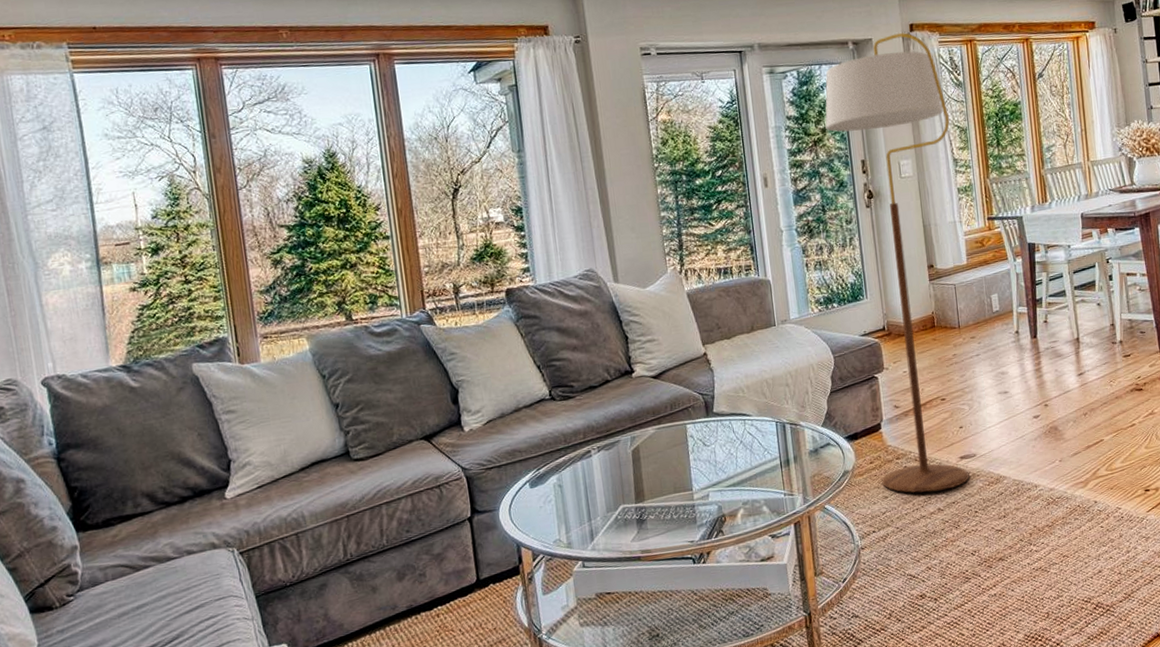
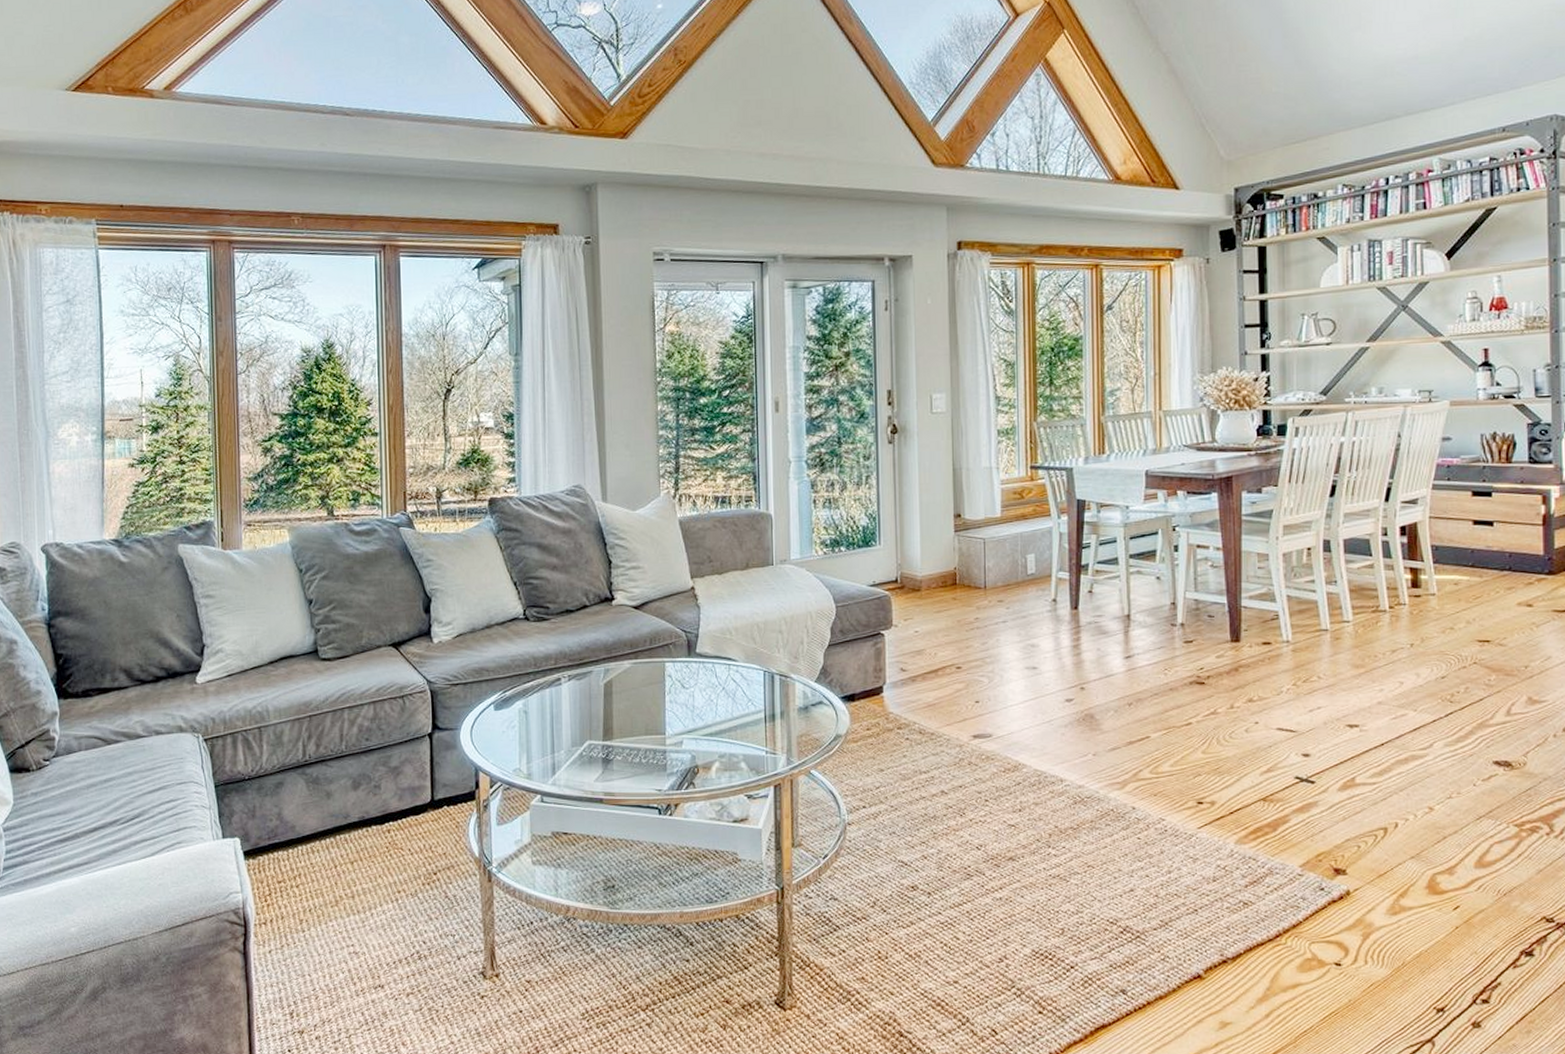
floor lamp: present [824,33,970,493] -> none [849,251,995,771]

